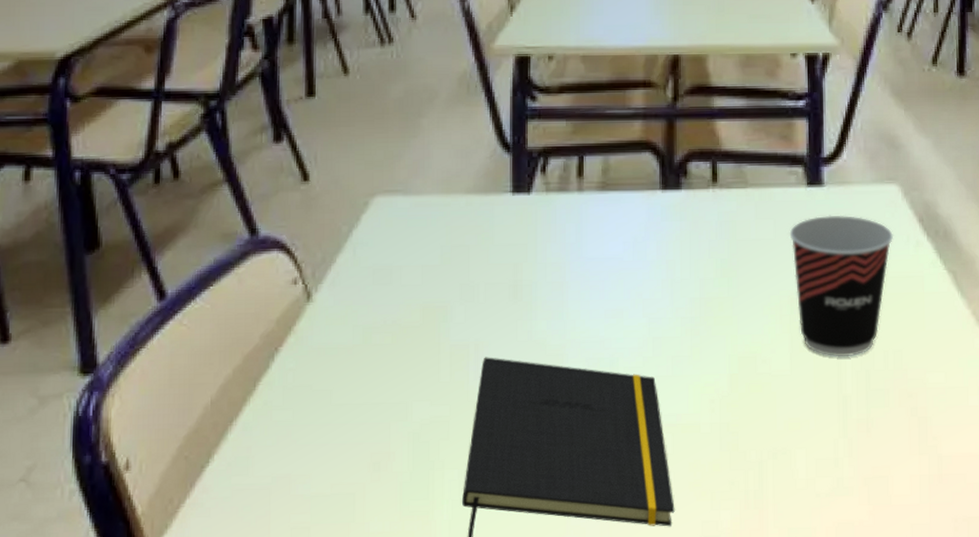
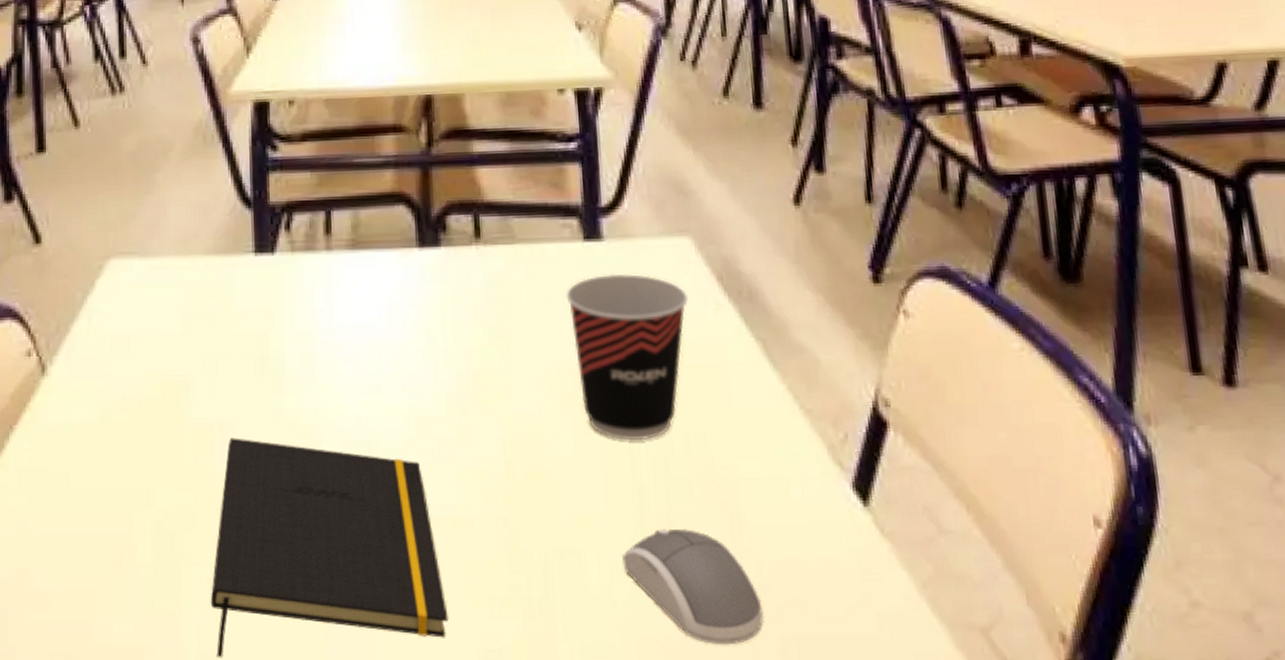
computer mouse: none [826,430,941,526] -> present [621,528,764,645]

